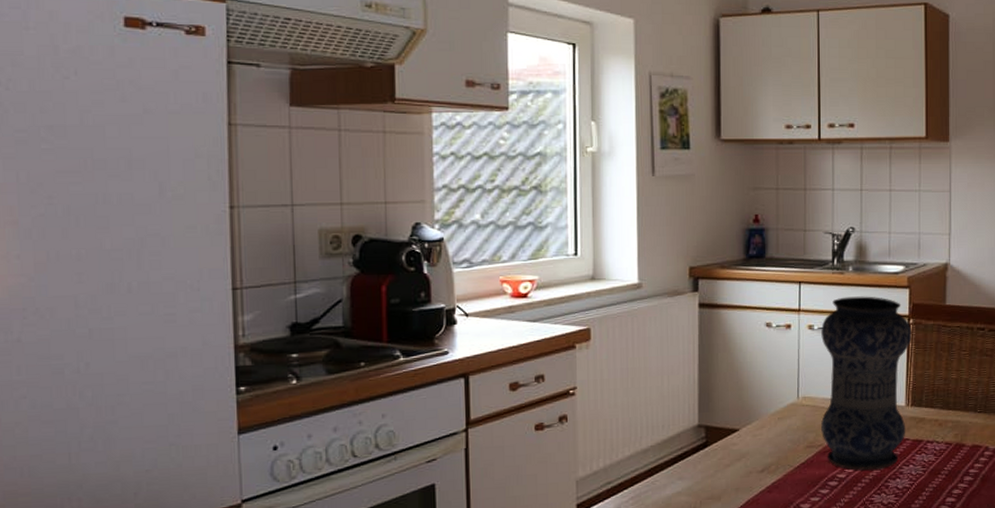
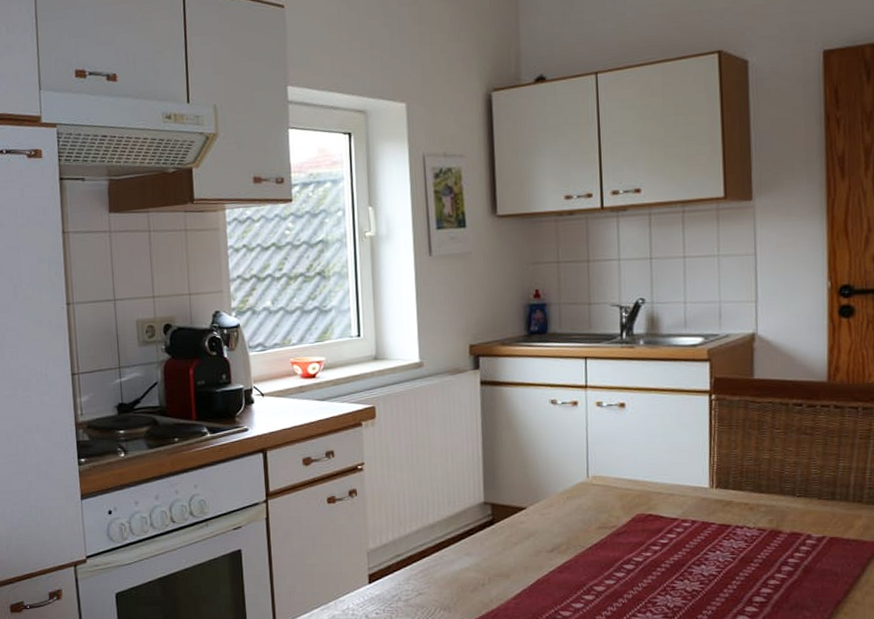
vase: present [821,296,912,471] -> none [611,370,715,555]

